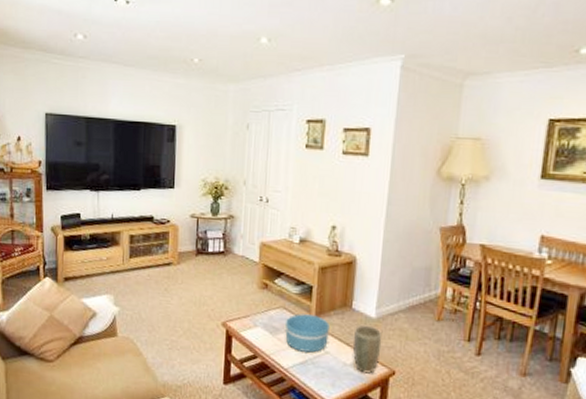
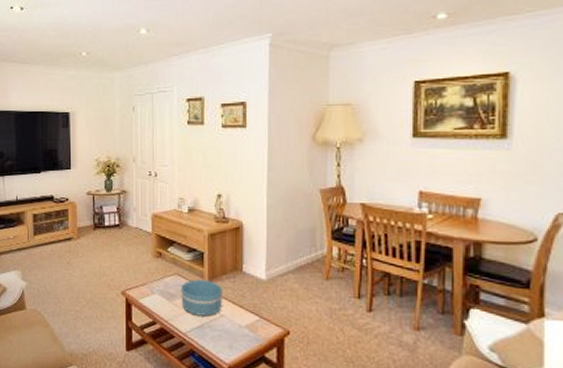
plant pot: present [352,325,383,374] -> none [246,287,274,335]

